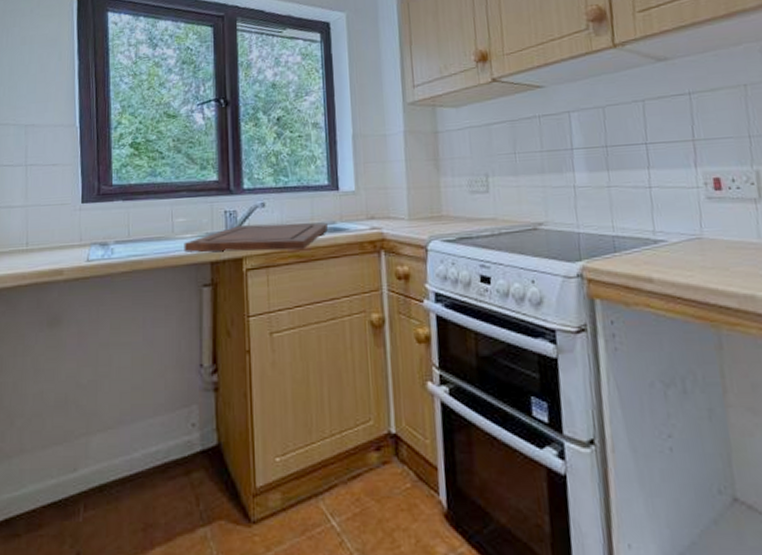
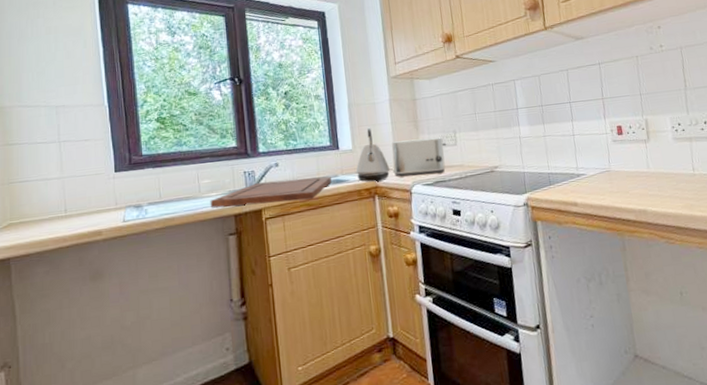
kettle: none [358,164,402,233] -> present [355,127,390,183]
toaster: none [403,181,476,231] -> present [391,137,447,178]

